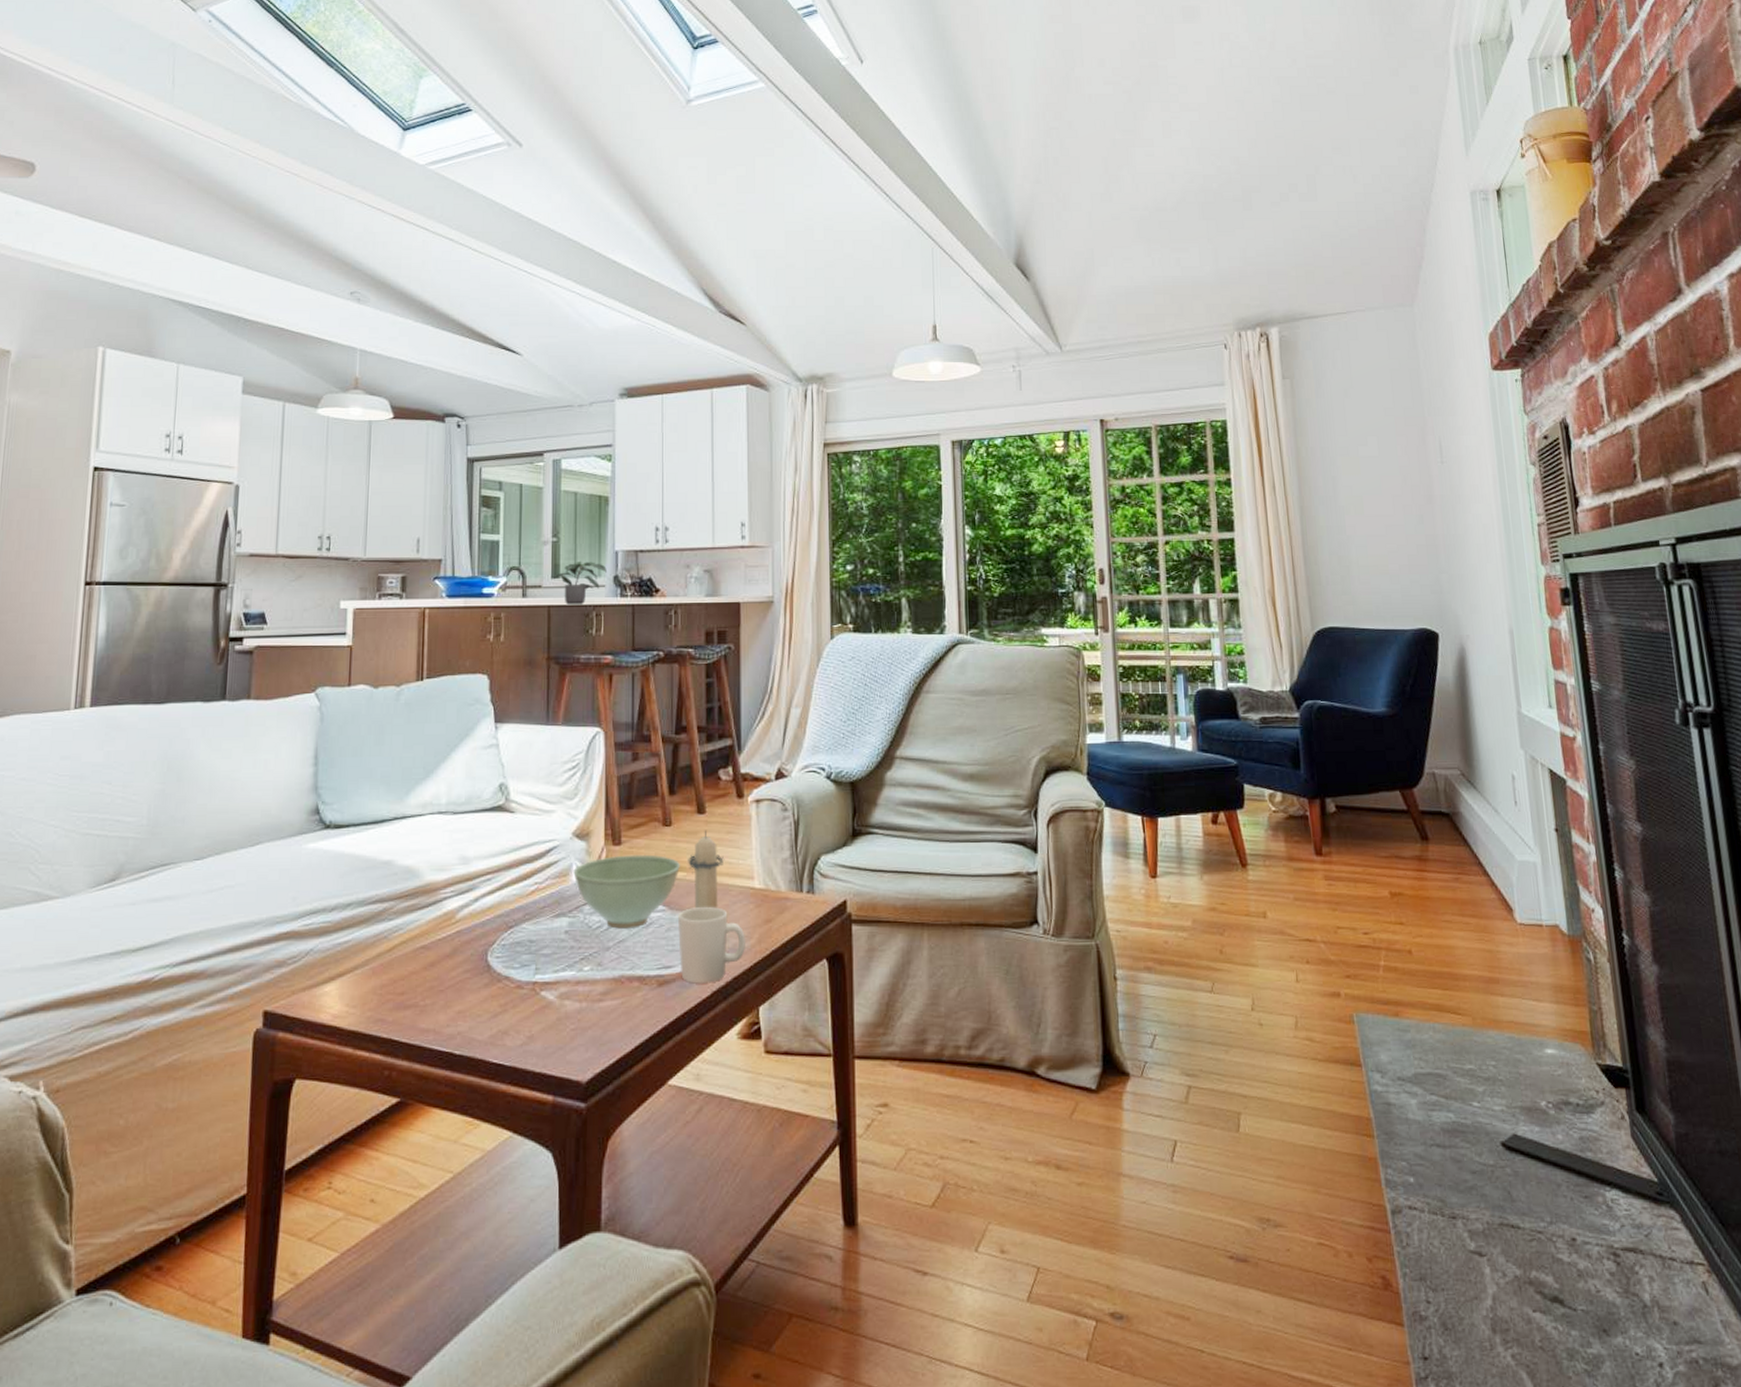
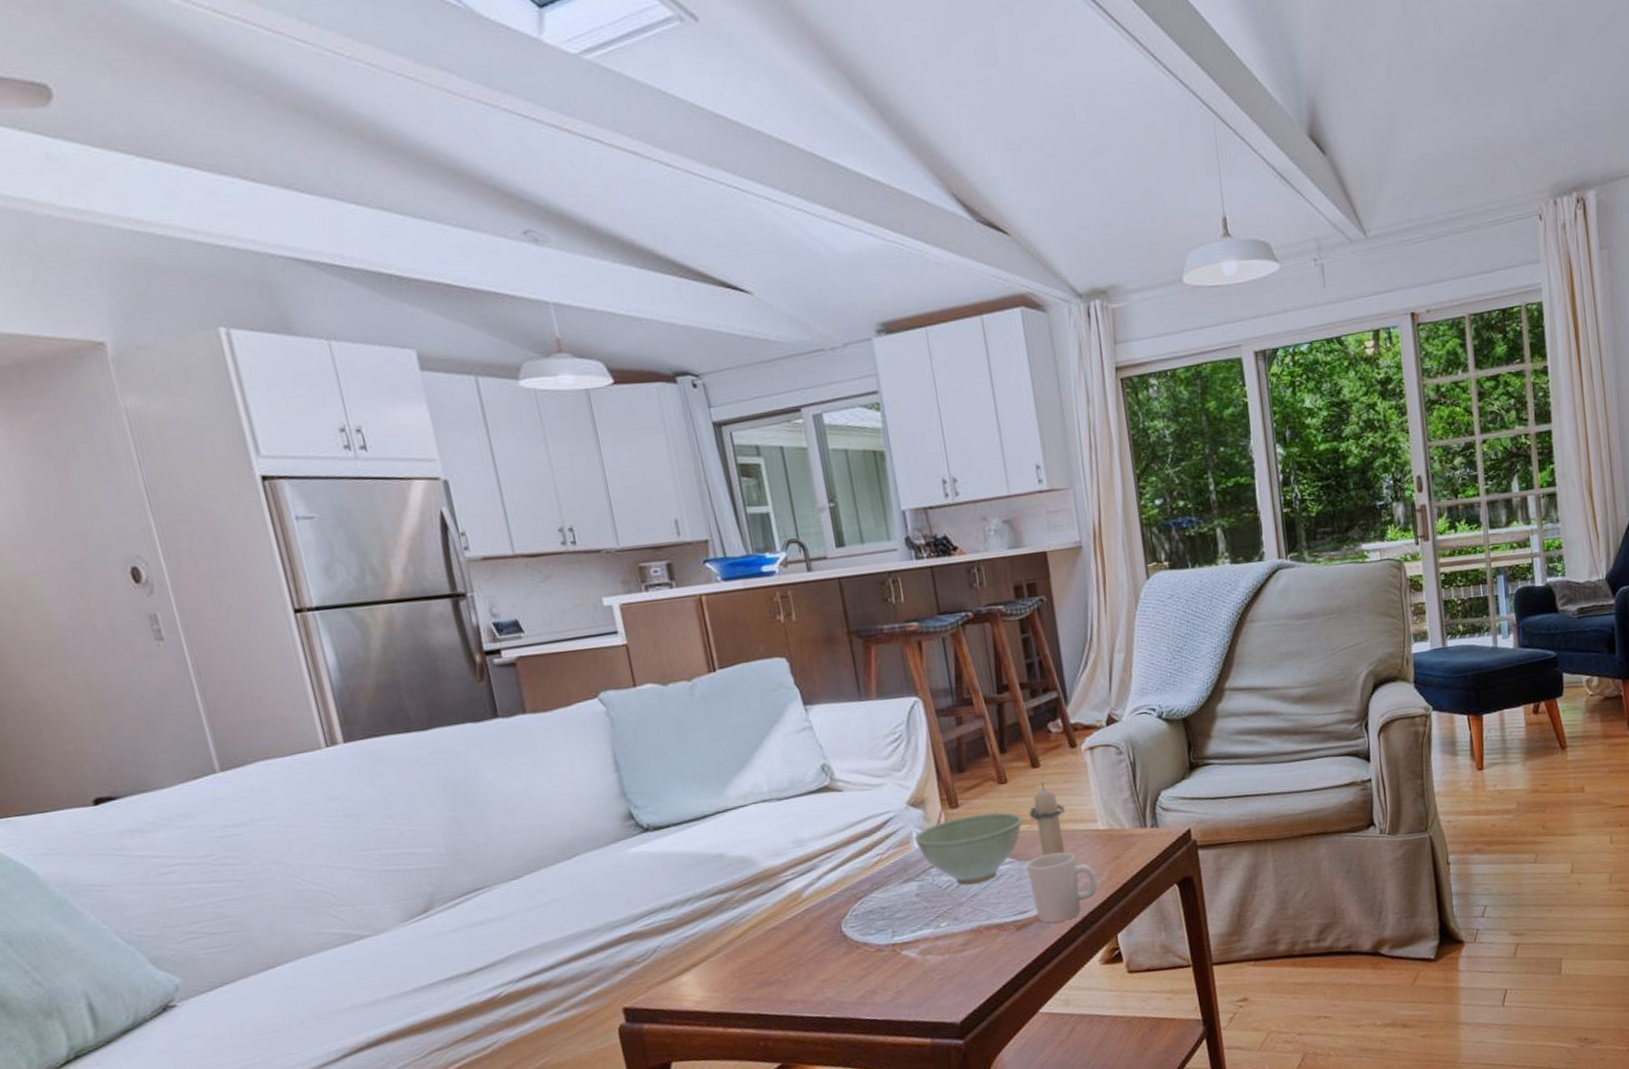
potted plant: present [554,560,607,606] -> none [838,525,896,575]

